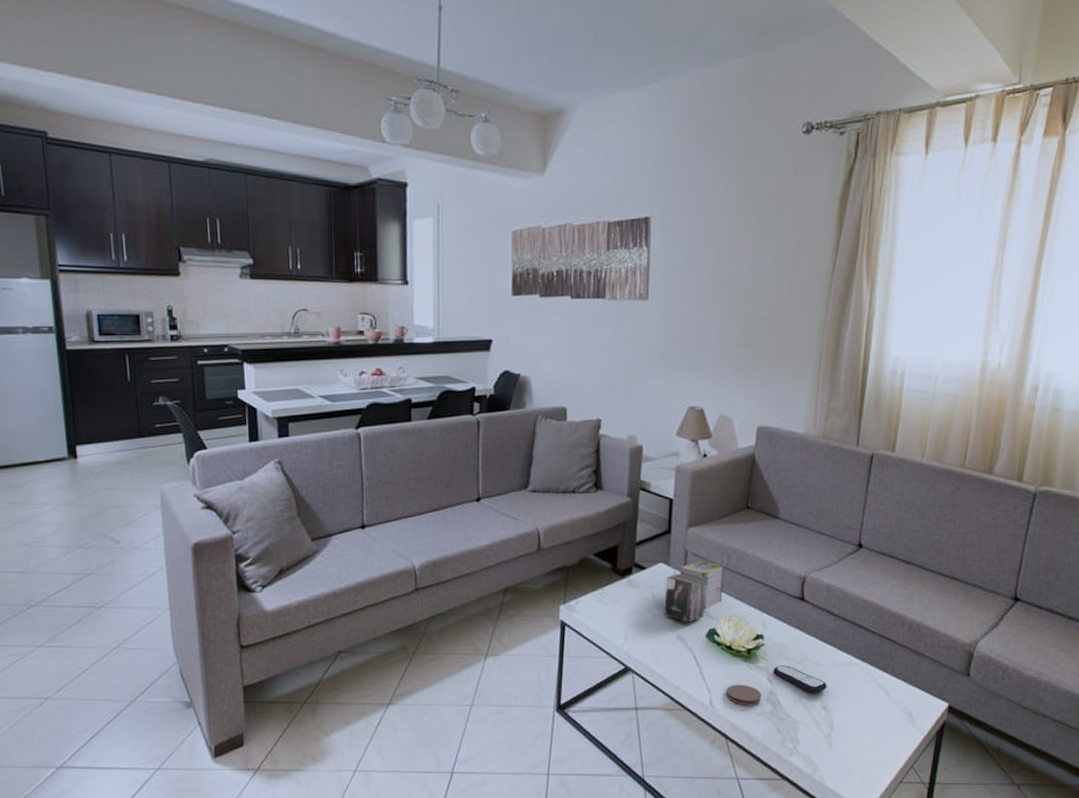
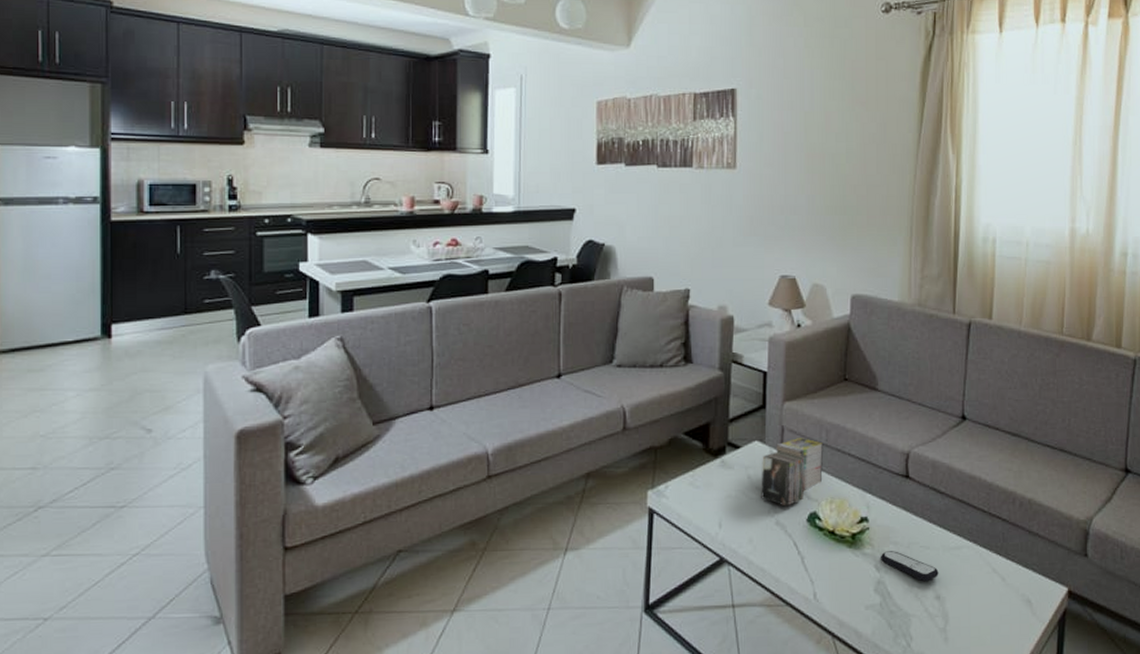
coaster: present [726,684,762,706] -> none [831,573,870,598]

